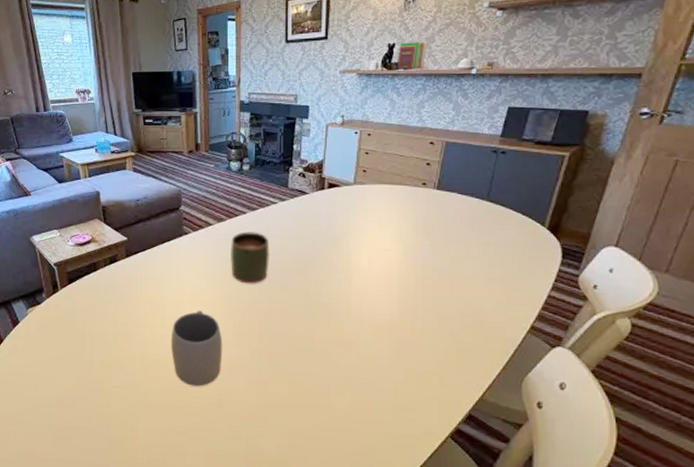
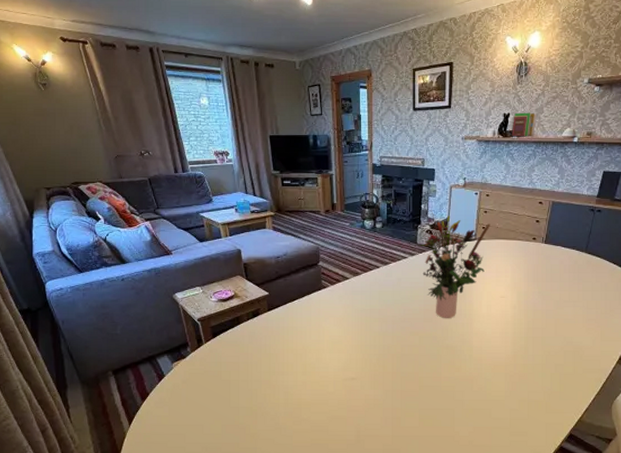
mug: present [170,310,223,387] -> none [312,357,360,426]
mug: present [231,231,270,284] -> none [366,284,401,331]
bouquet: none [289,151,372,272] -> present [418,210,490,318]

